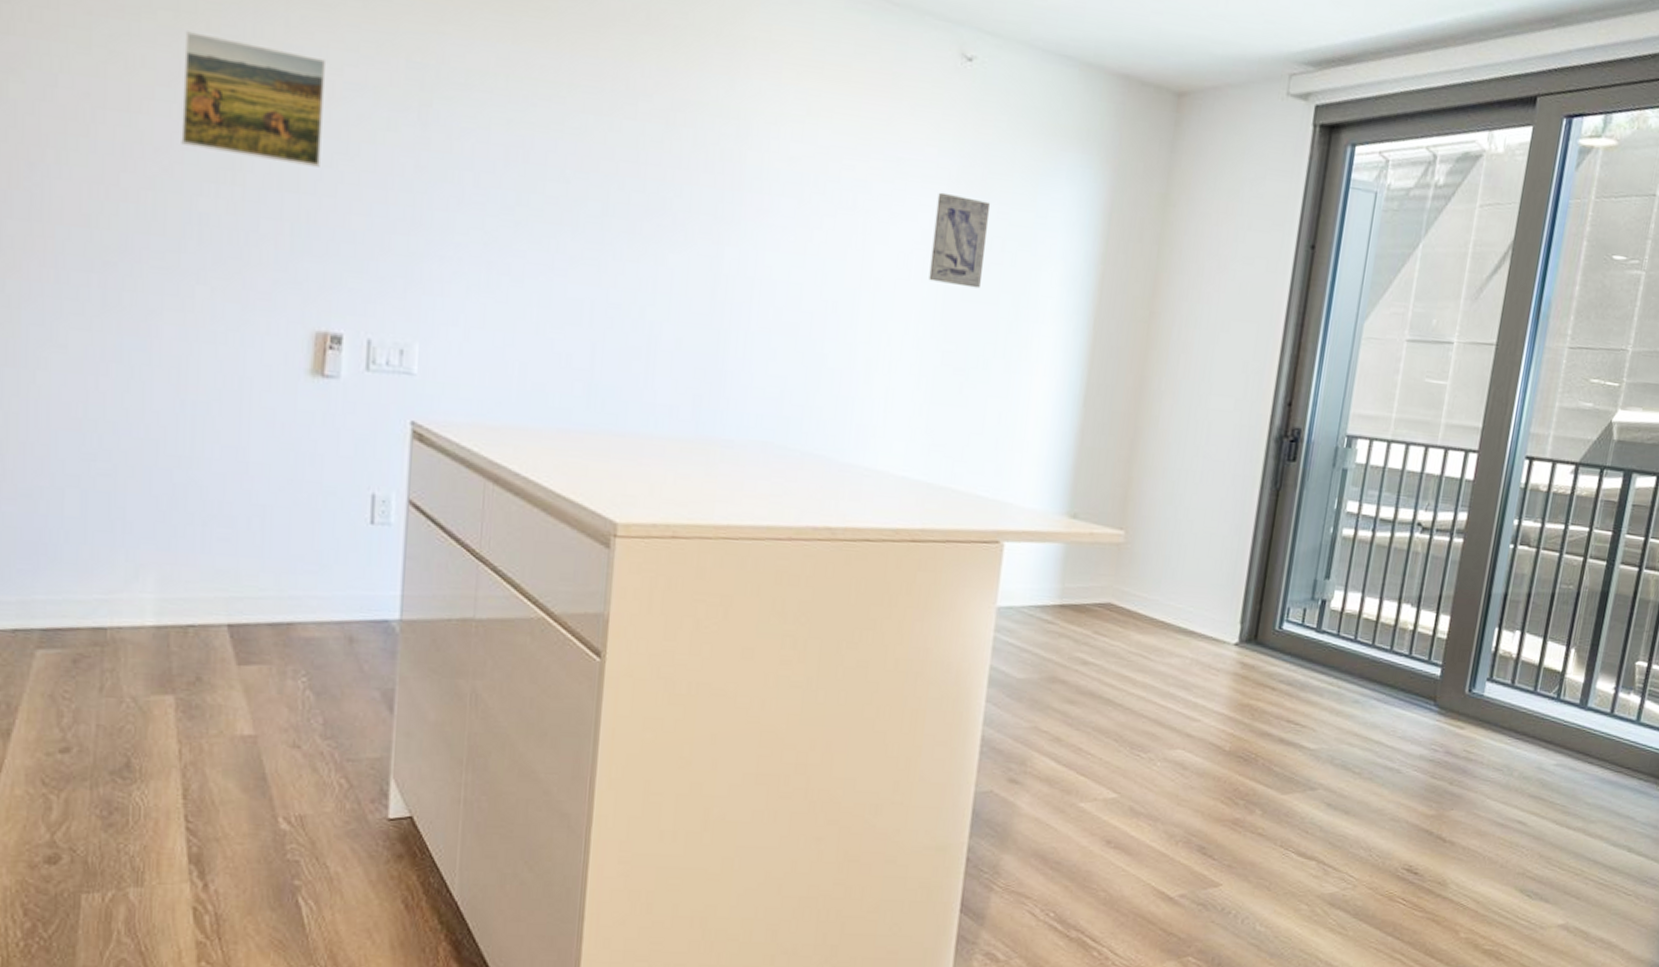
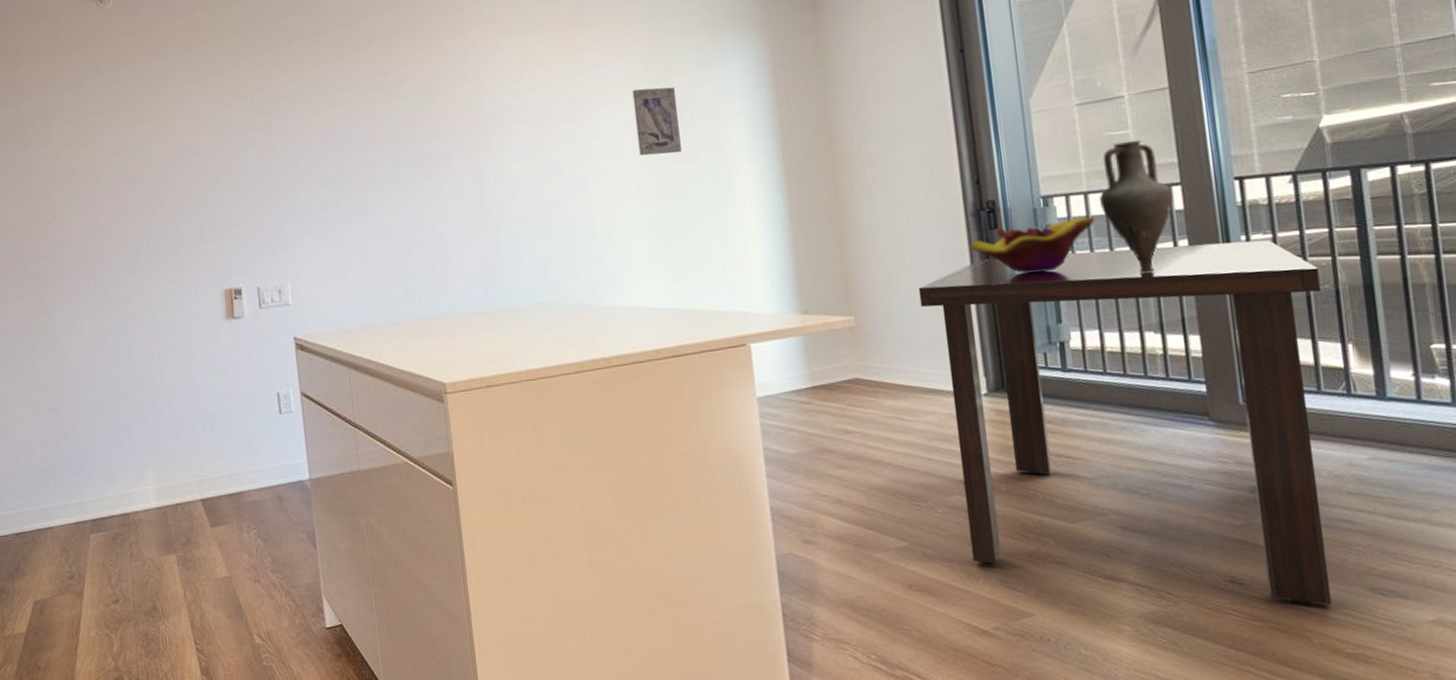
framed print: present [181,31,325,167] -> none [121,113,210,189]
dining table: none [1178,493,1570,902] -> present [918,240,1333,605]
decorative bowl: none [1263,460,1391,521] -> present [970,217,1095,274]
vase: none [1399,392,1469,541] -> present [1099,140,1174,273]

